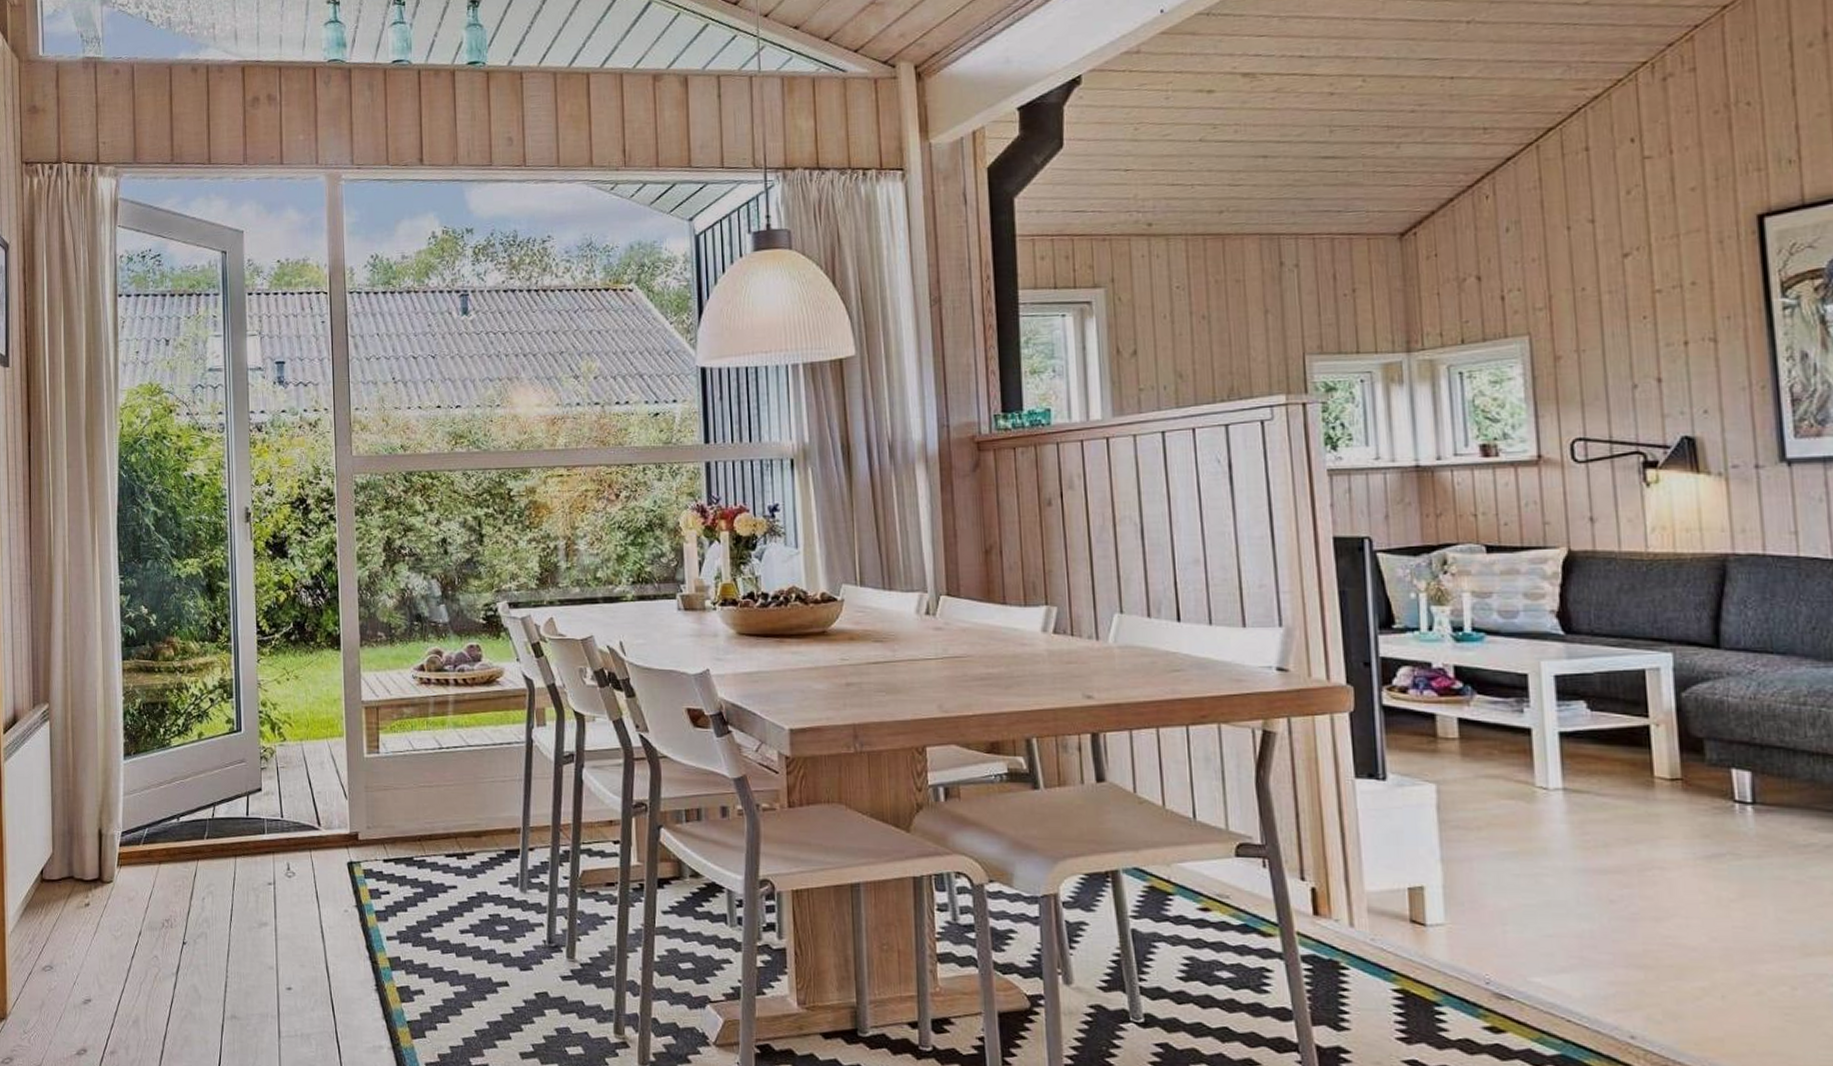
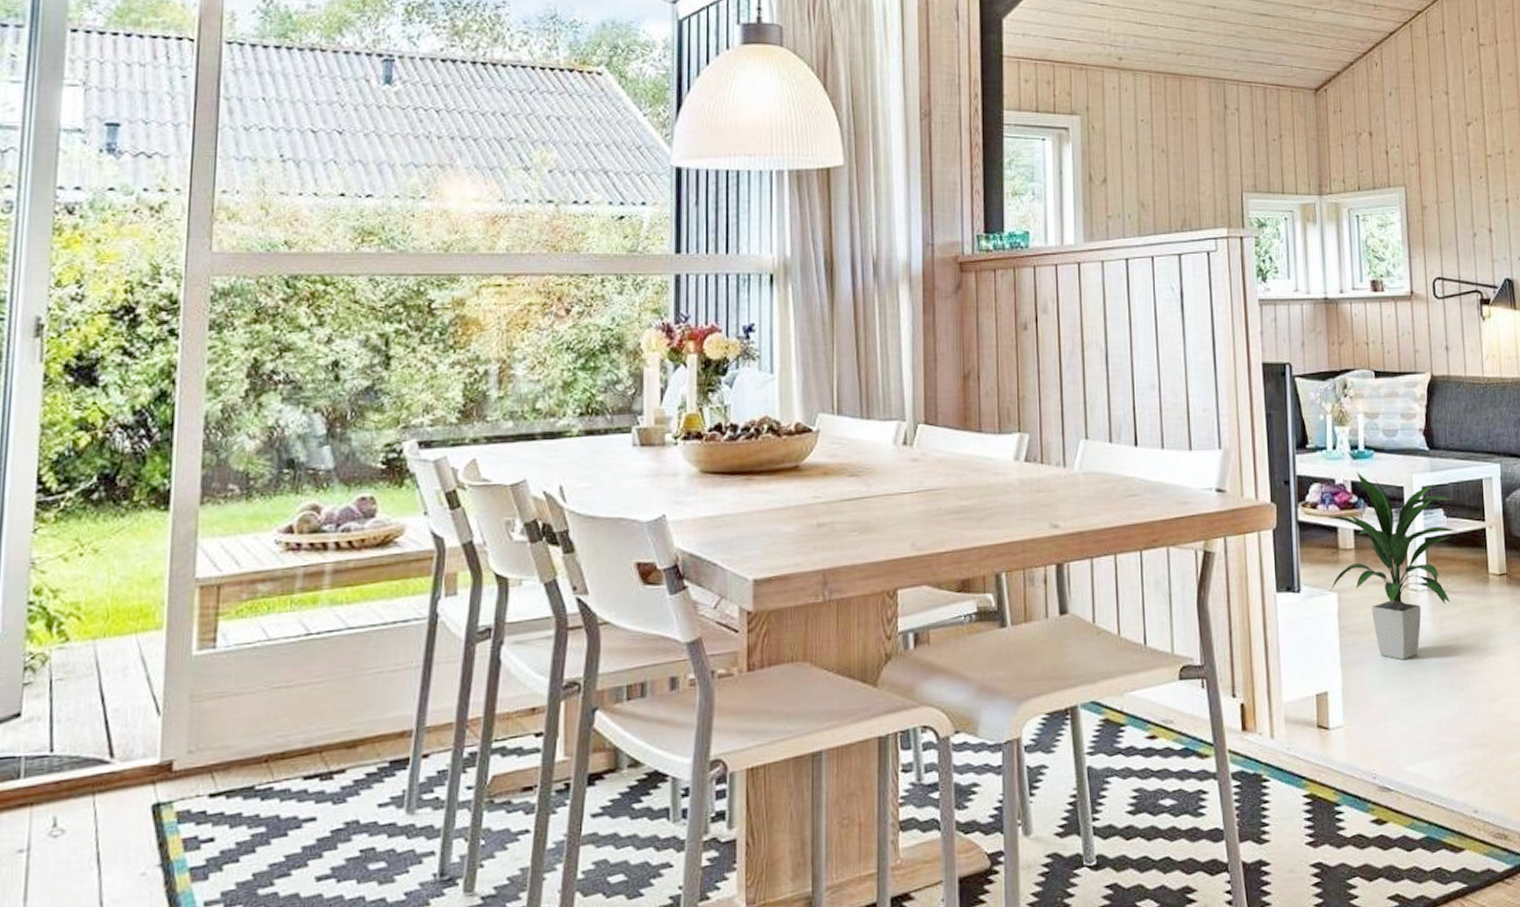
indoor plant: none [1422,656,1608,863] -> present [1328,472,1459,660]

